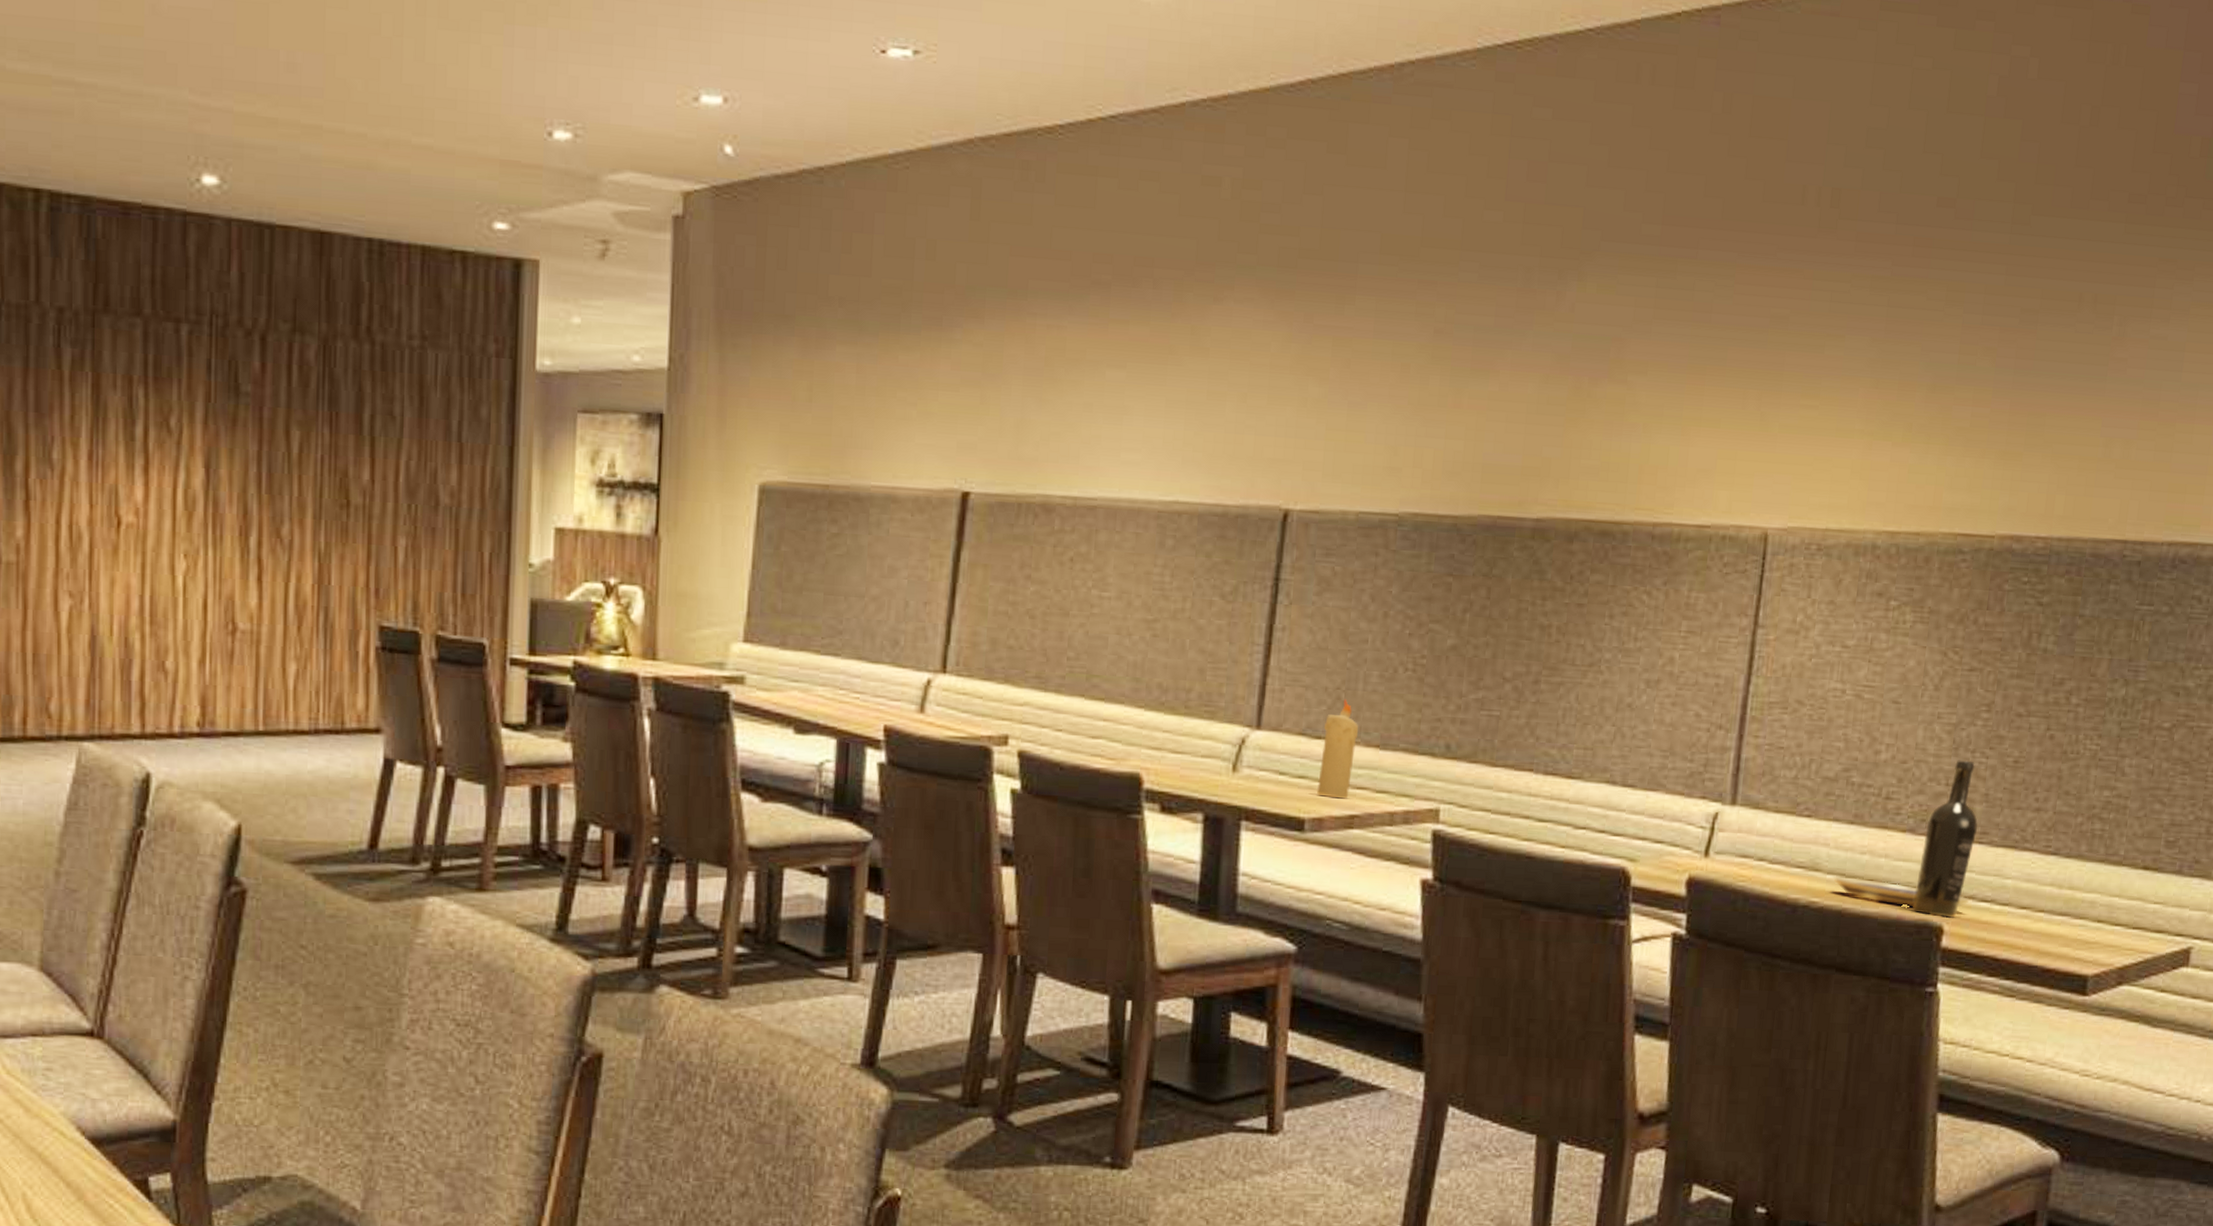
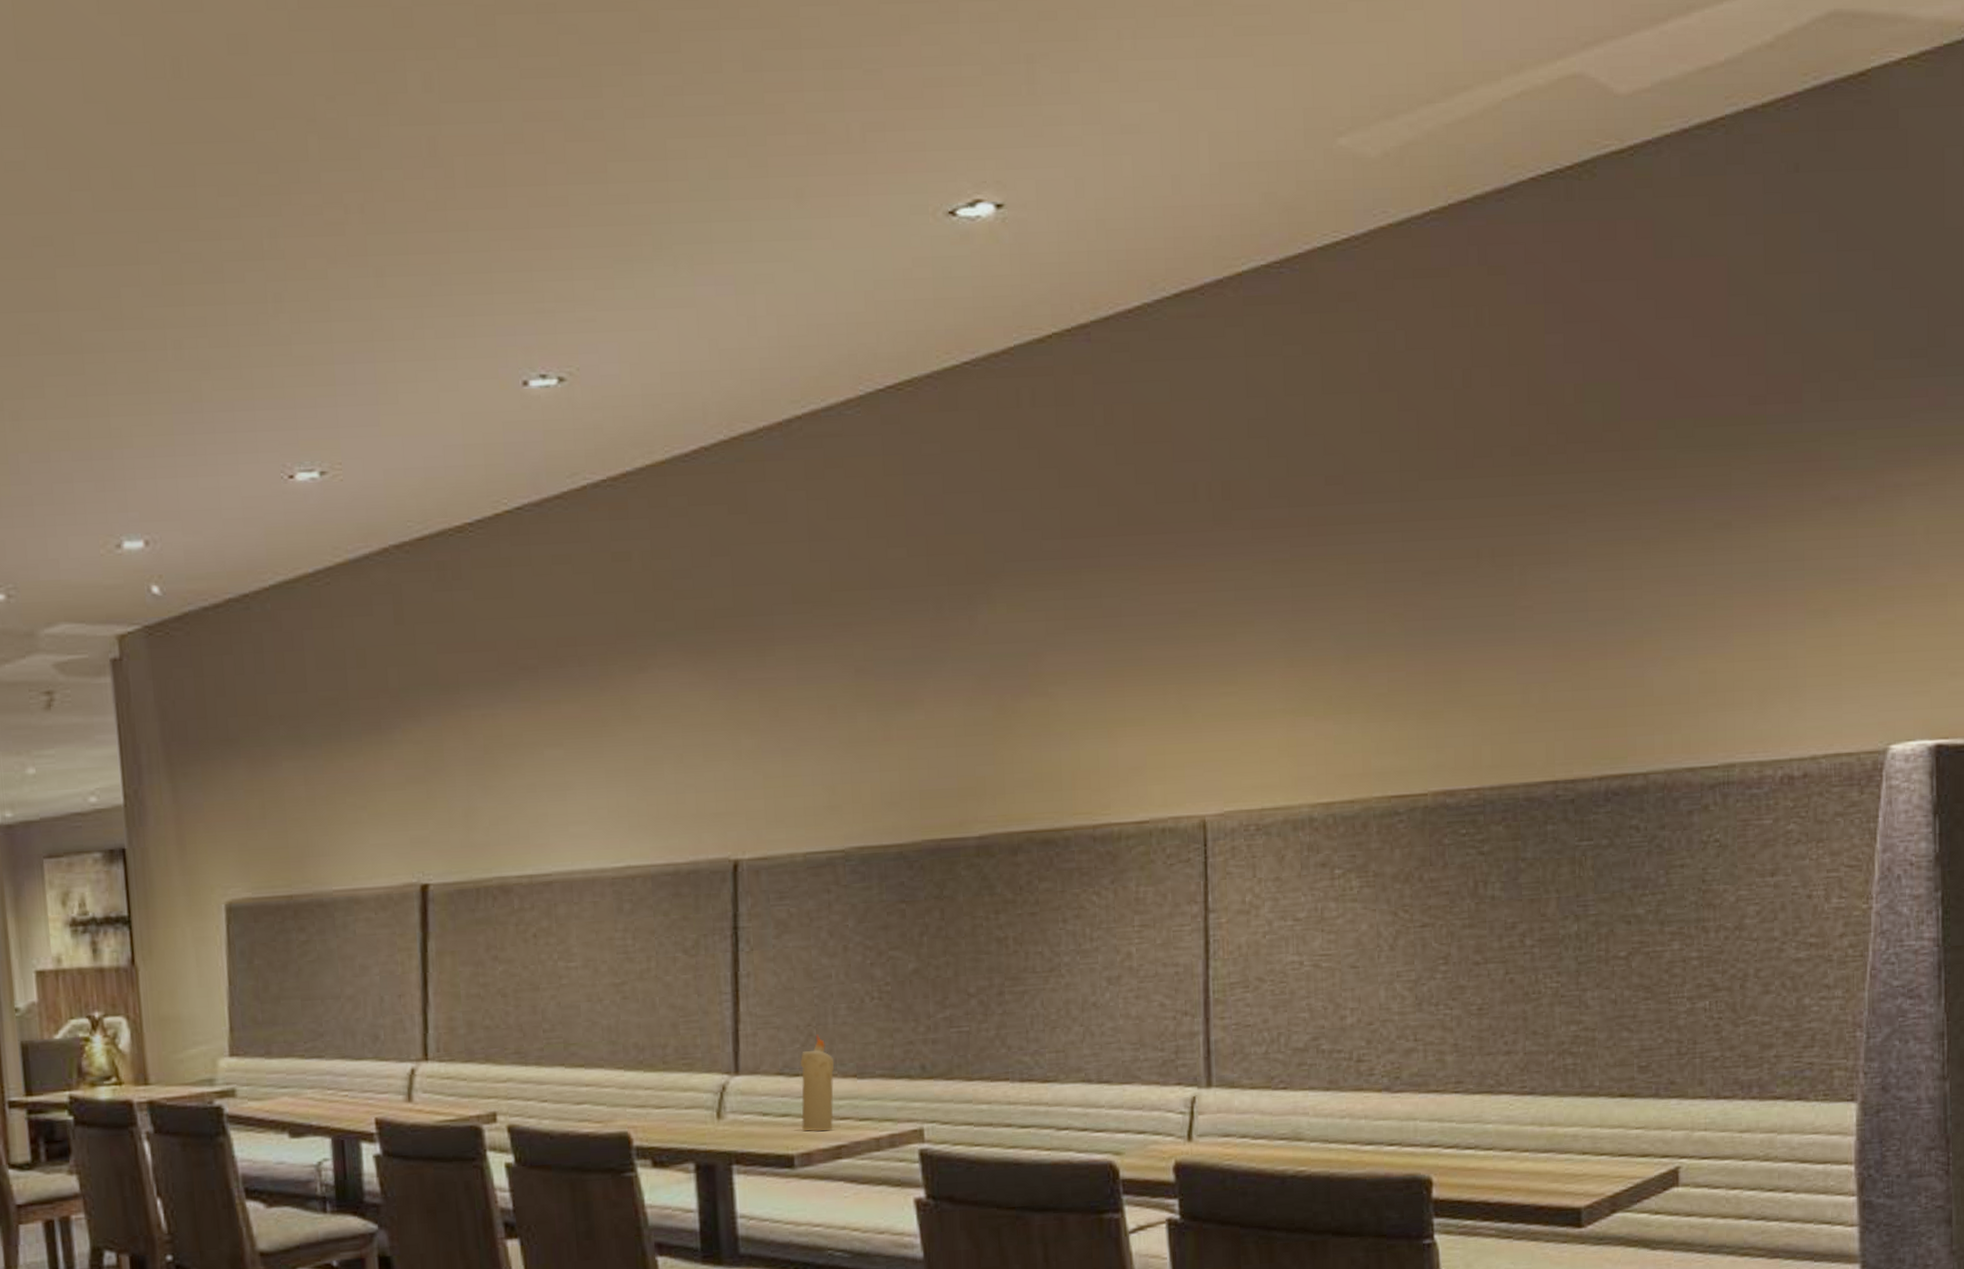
plate: present [1833,876,1970,907] -> none [1317,1142,1454,1163]
wine bottle: present [1913,760,1978,917] -> none [1399,1014,1451,1169]

